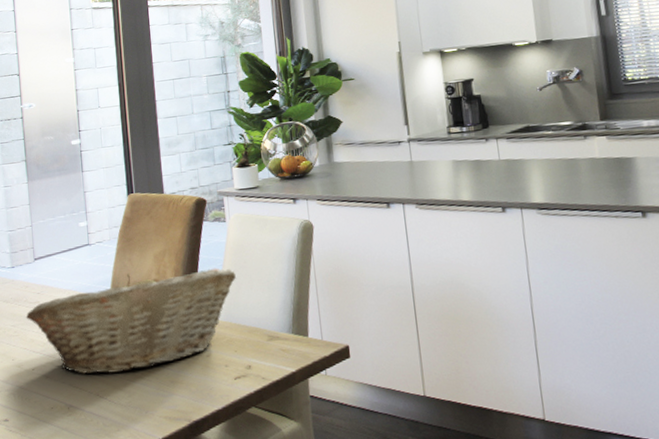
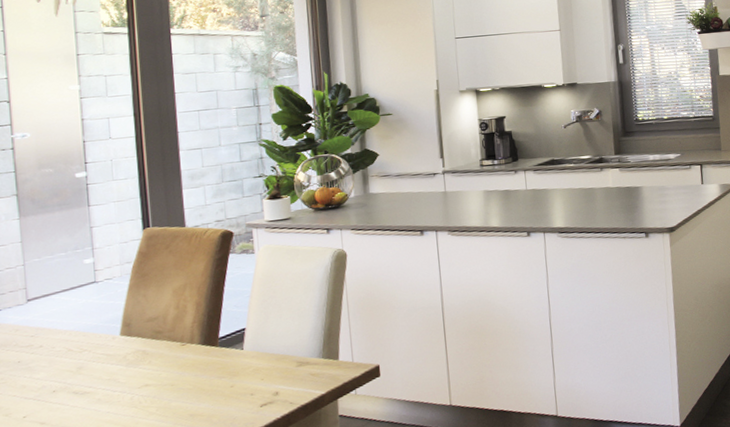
fruit basket: present [26,268,236,374] -> none [15,299,264,417]

